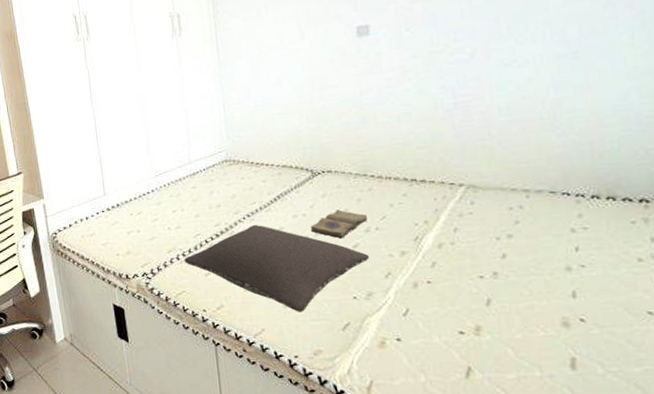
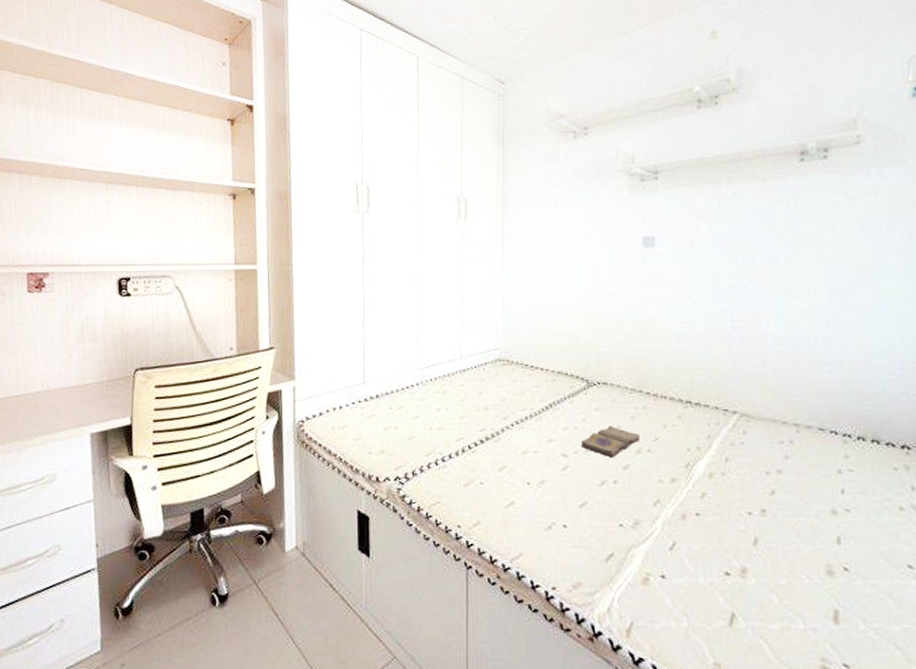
pillow: present [184,225,370,312] -> none [443,434,640,537]

